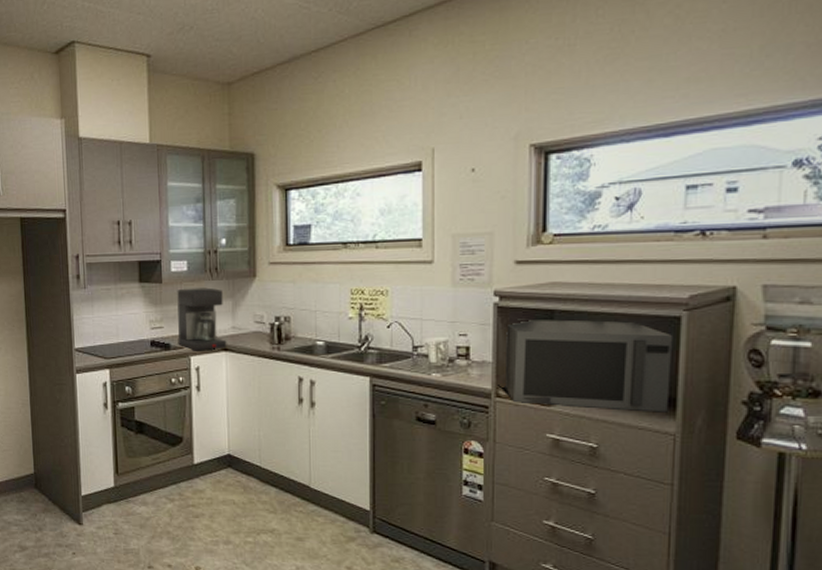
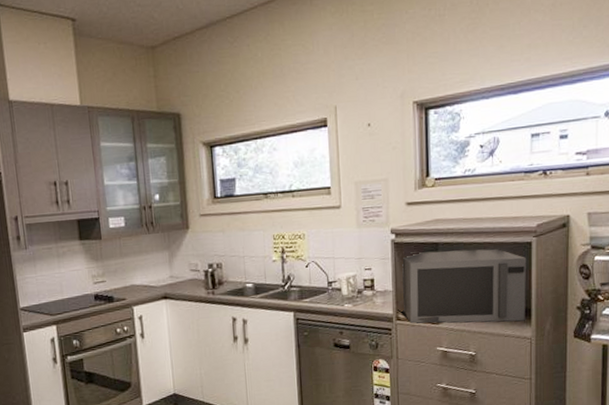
coffee maker: present [177,287,227,351] -> none [116,241,167,302]

